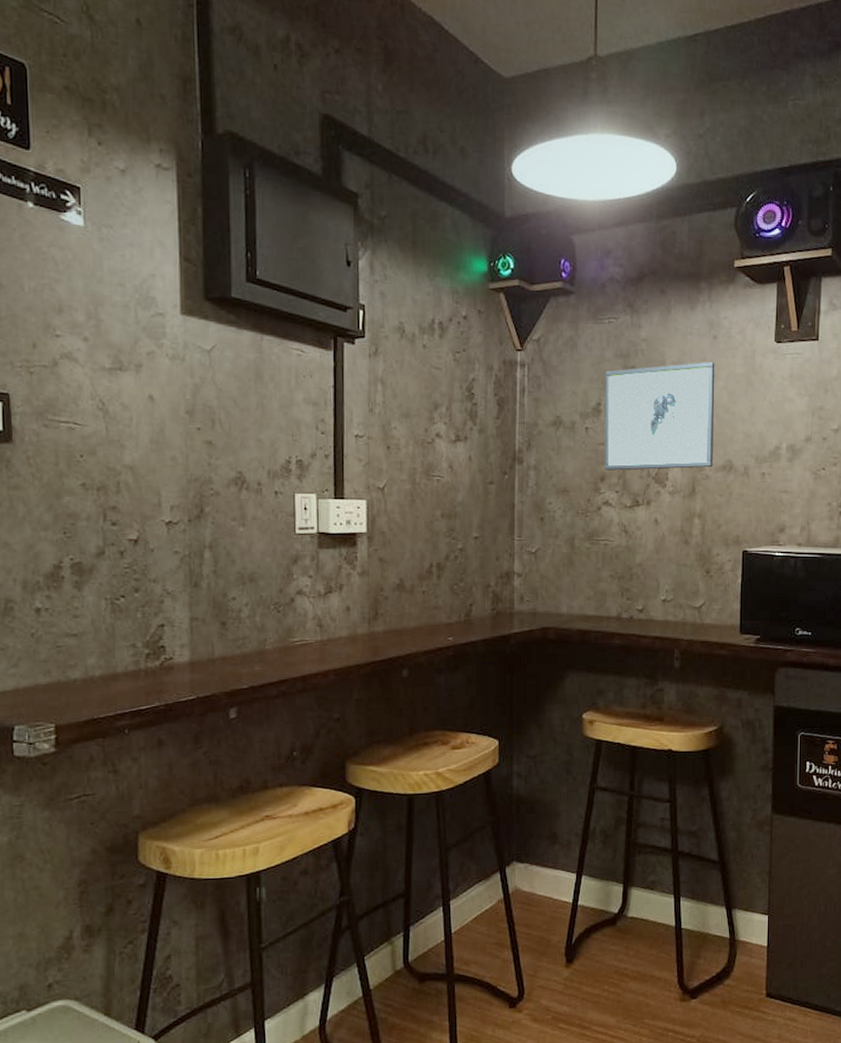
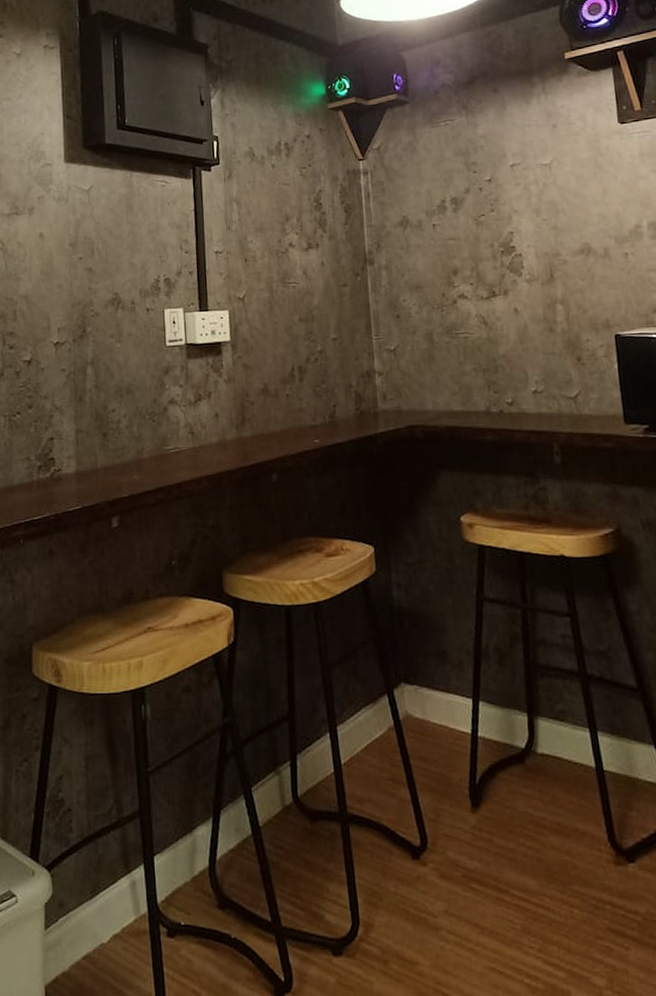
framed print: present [605,361,715,471] -> none [446,149,569,264]

